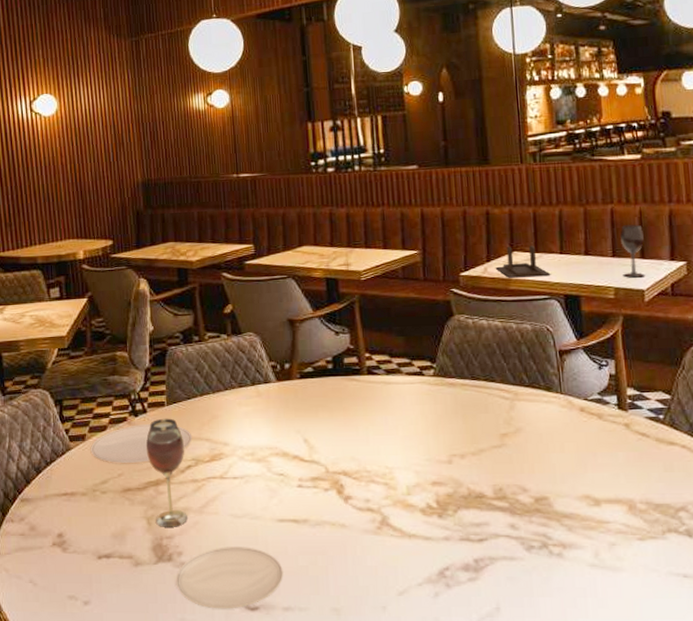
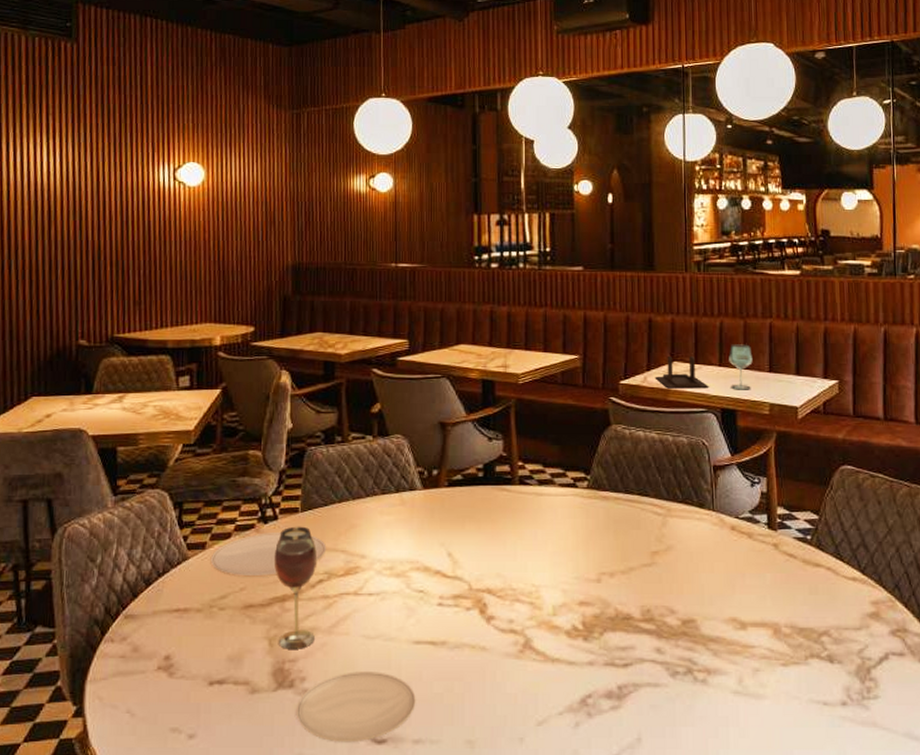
wine glass: none [568,231,596,276] -> present [727,344,754,390]
wine glass: present [619,224,645,278] -> none [776,340,801,394]

